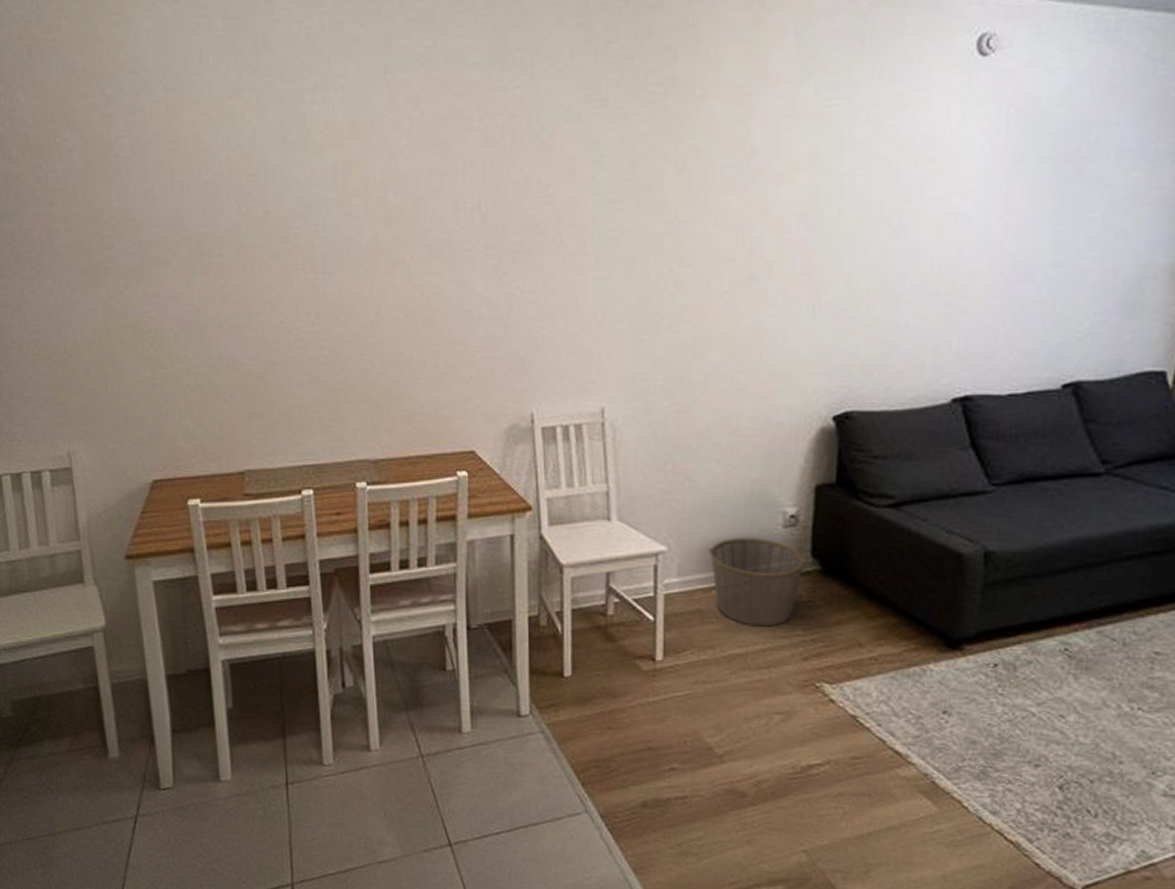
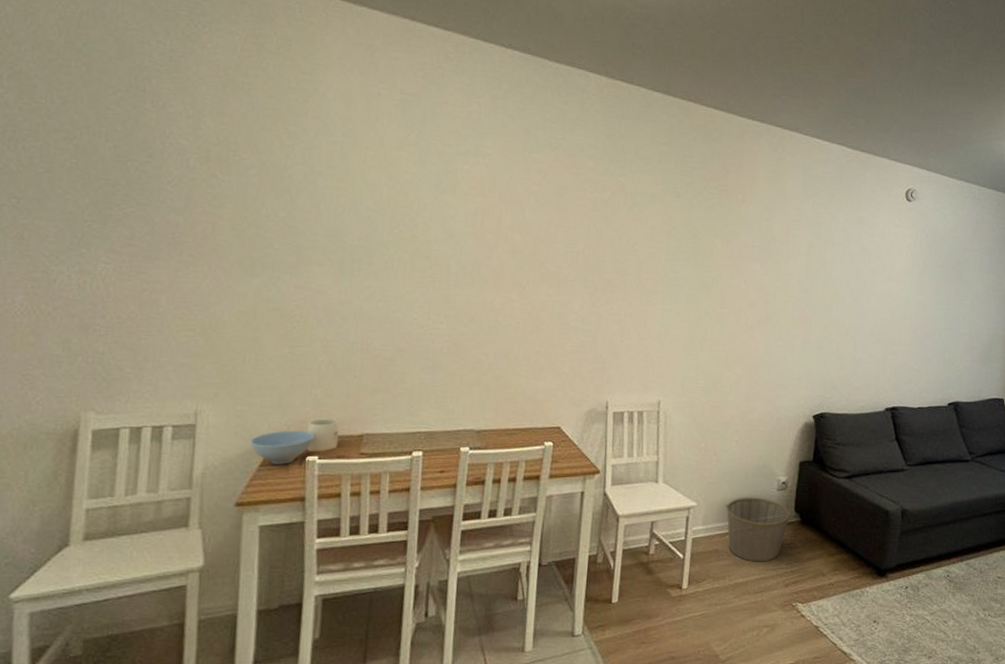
bowl: none [128,469,193,510] -> present [250,430,315,465]
mug: none [183,454,220,495] -> present [307,418,340,453]

